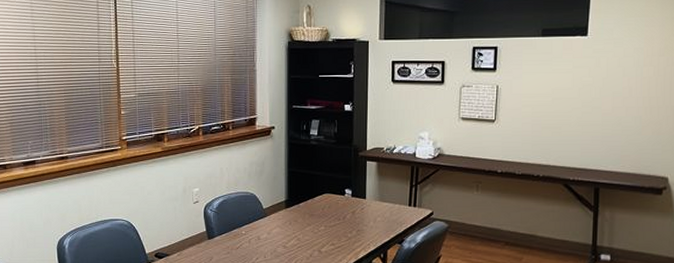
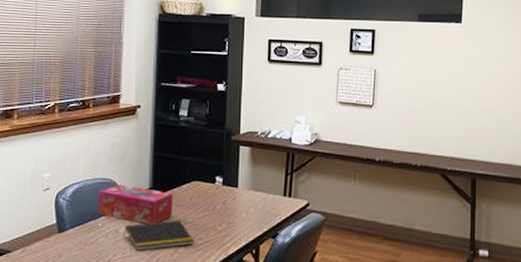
tissue box: none [241,197,308,232] -> present [98,184,174,225]
notepad: none [264,228,328,255] -> present [123,220,195,251]

